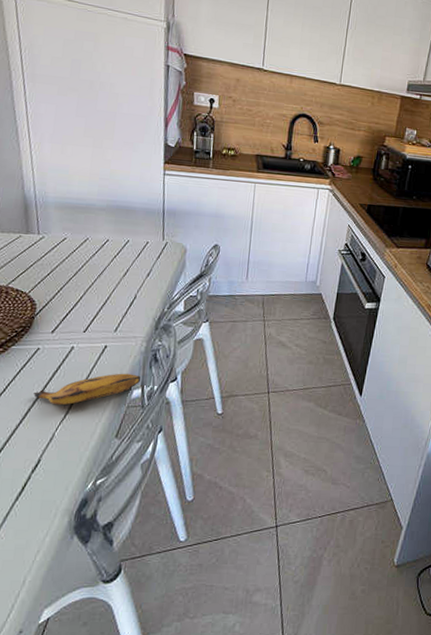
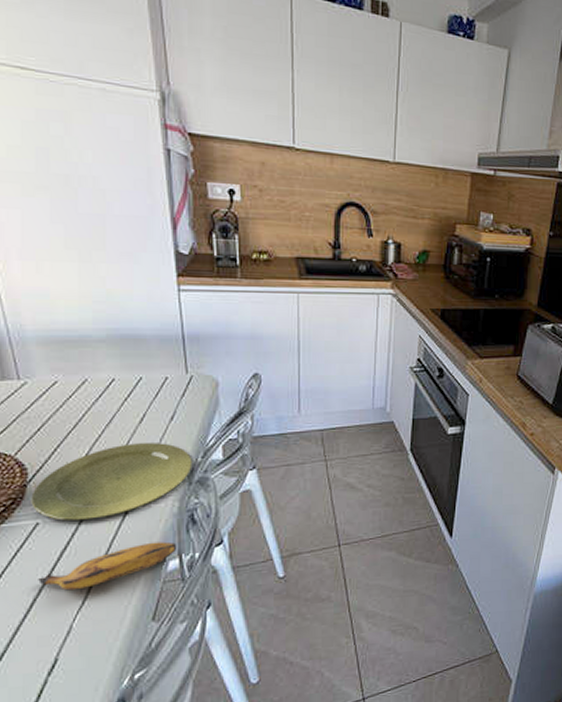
plate: none [36,292,160,350] -> present [31,443,193,521]

